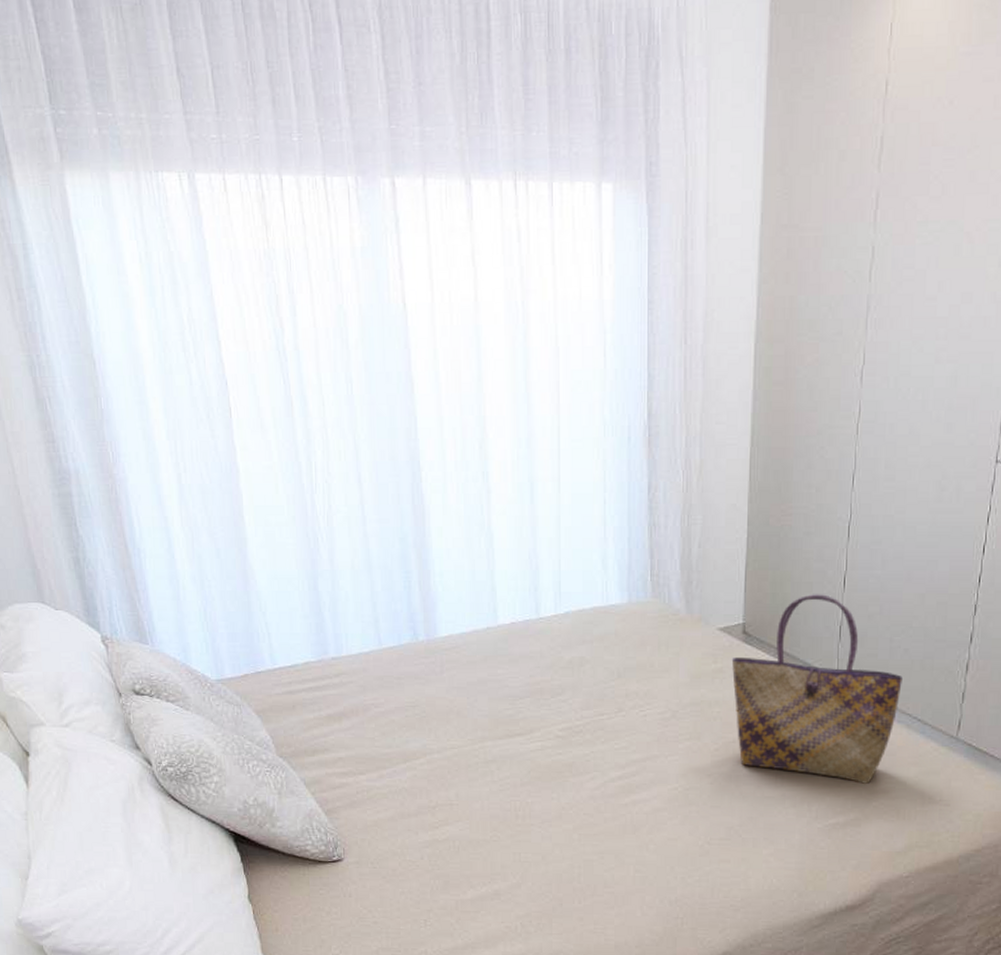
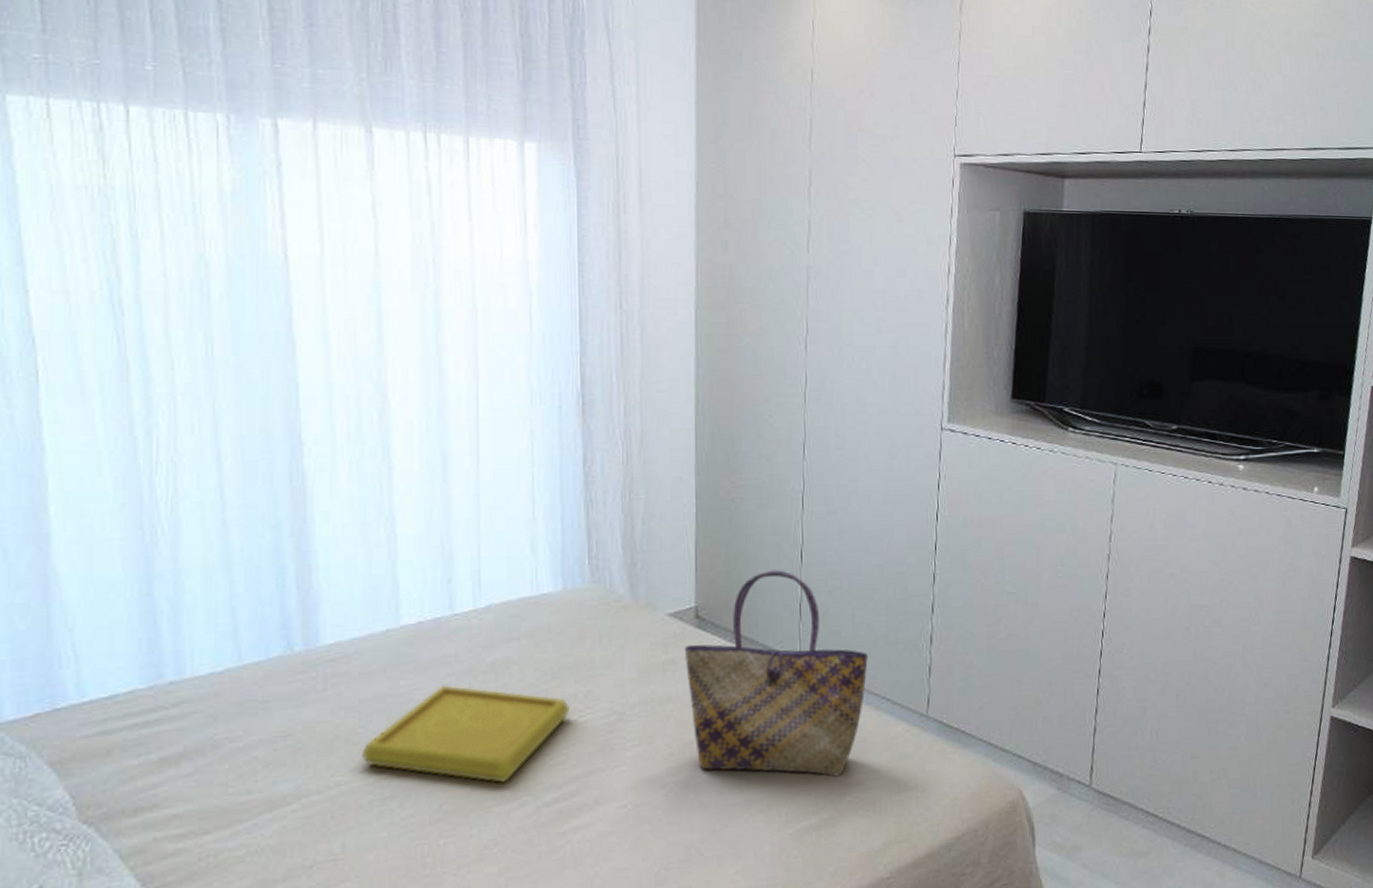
serving tray: none [469,676,632,759] -> present [360,684,570,783]

